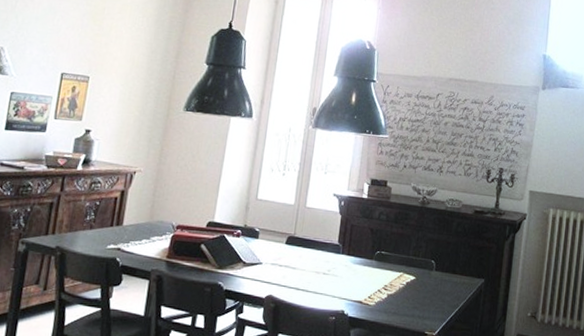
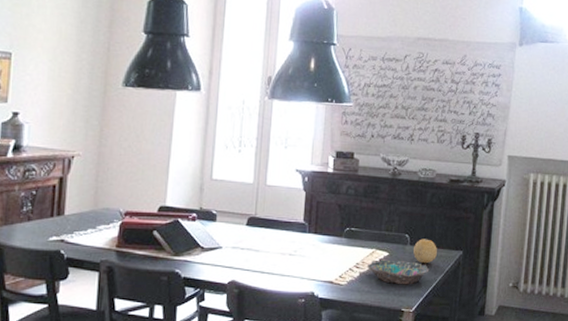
bowl: none [395,283,453,309] -> present [368,259,430,285]
fruit: none [438,265,461,290] -> present [413,239,437,264]

